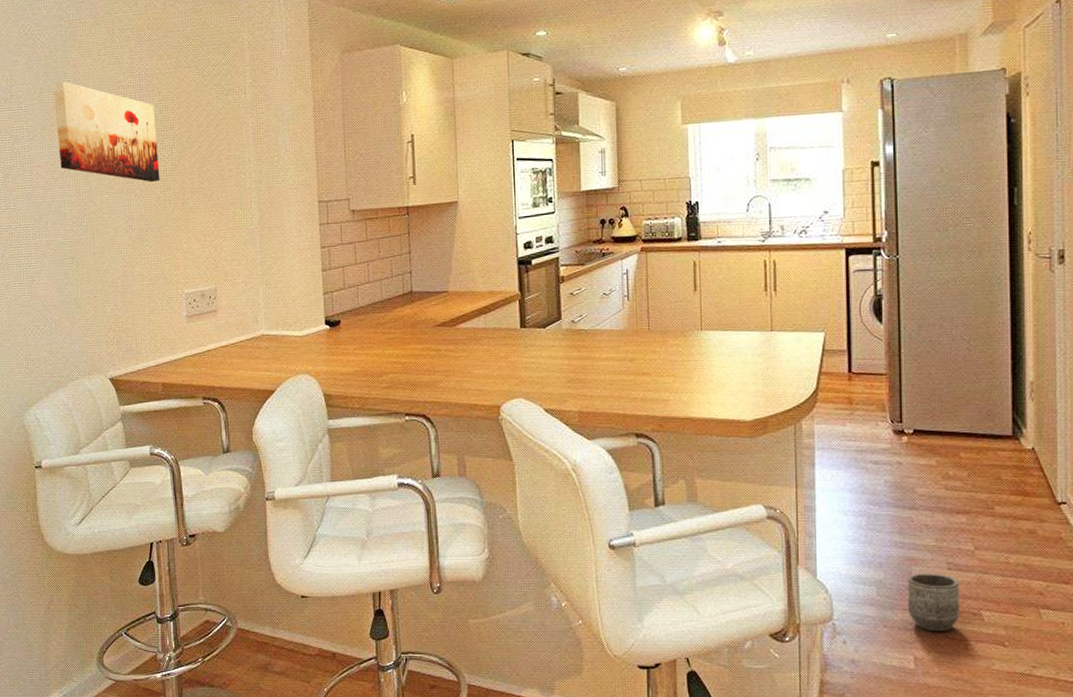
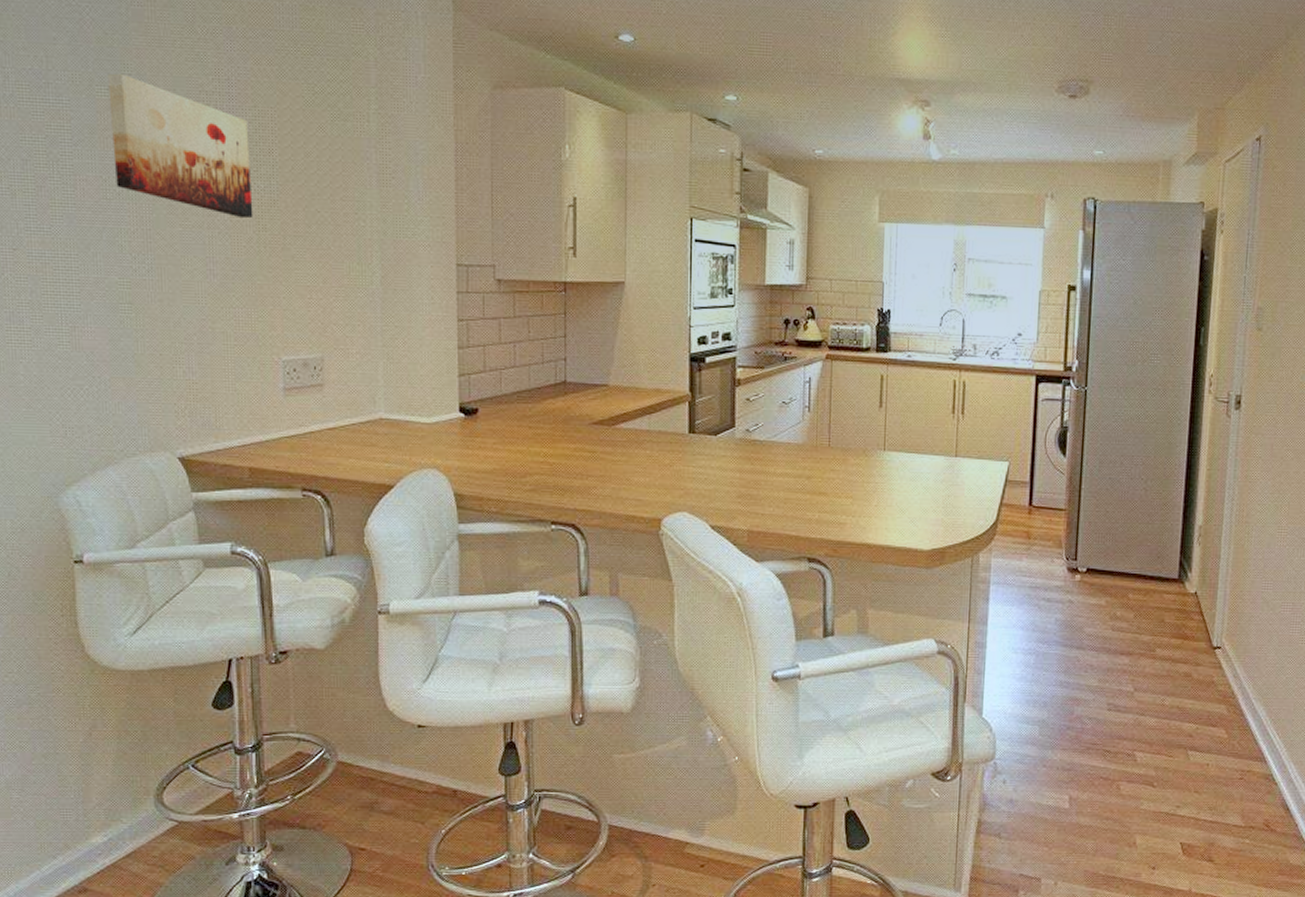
planter: present [907,573,960,632] -> none [1067,713,1117,772]

